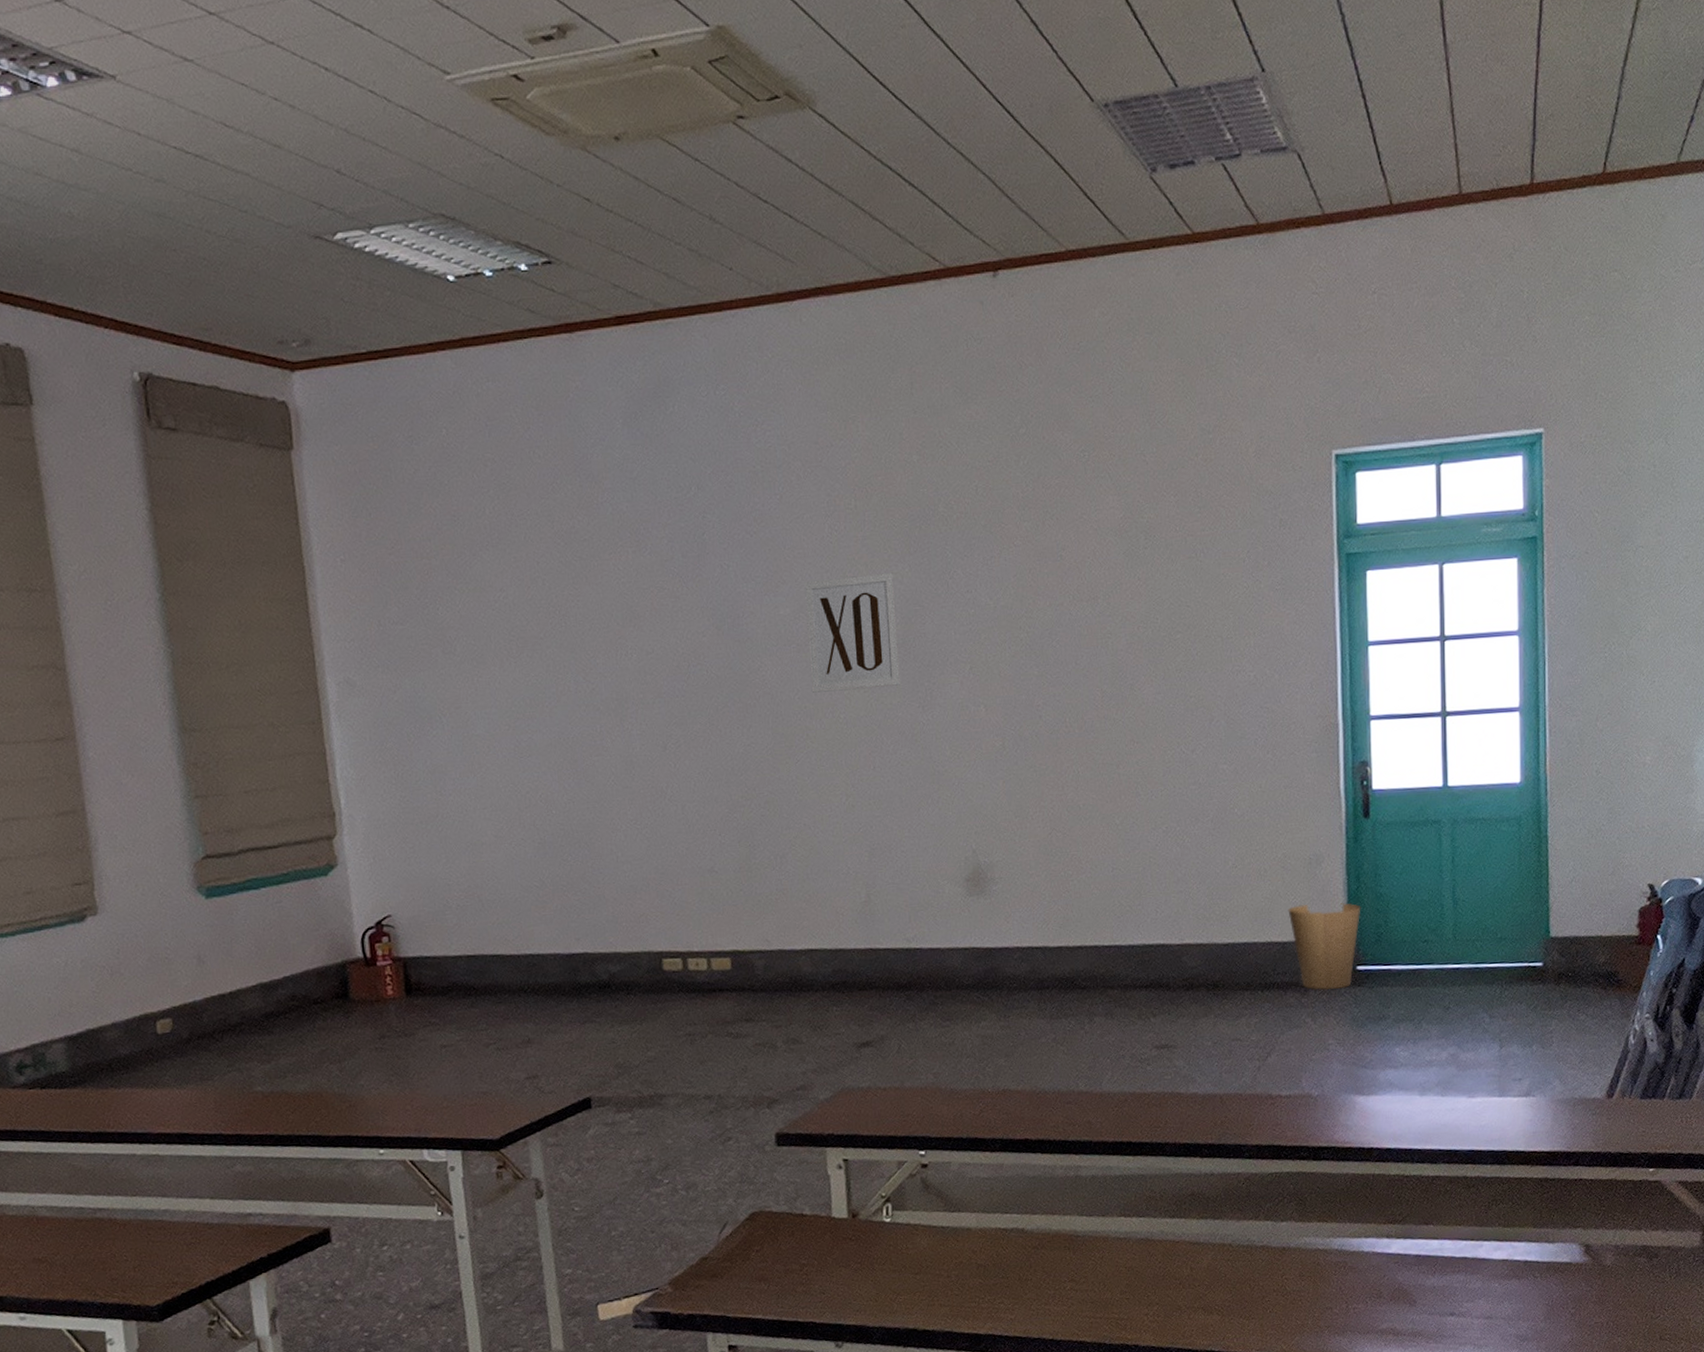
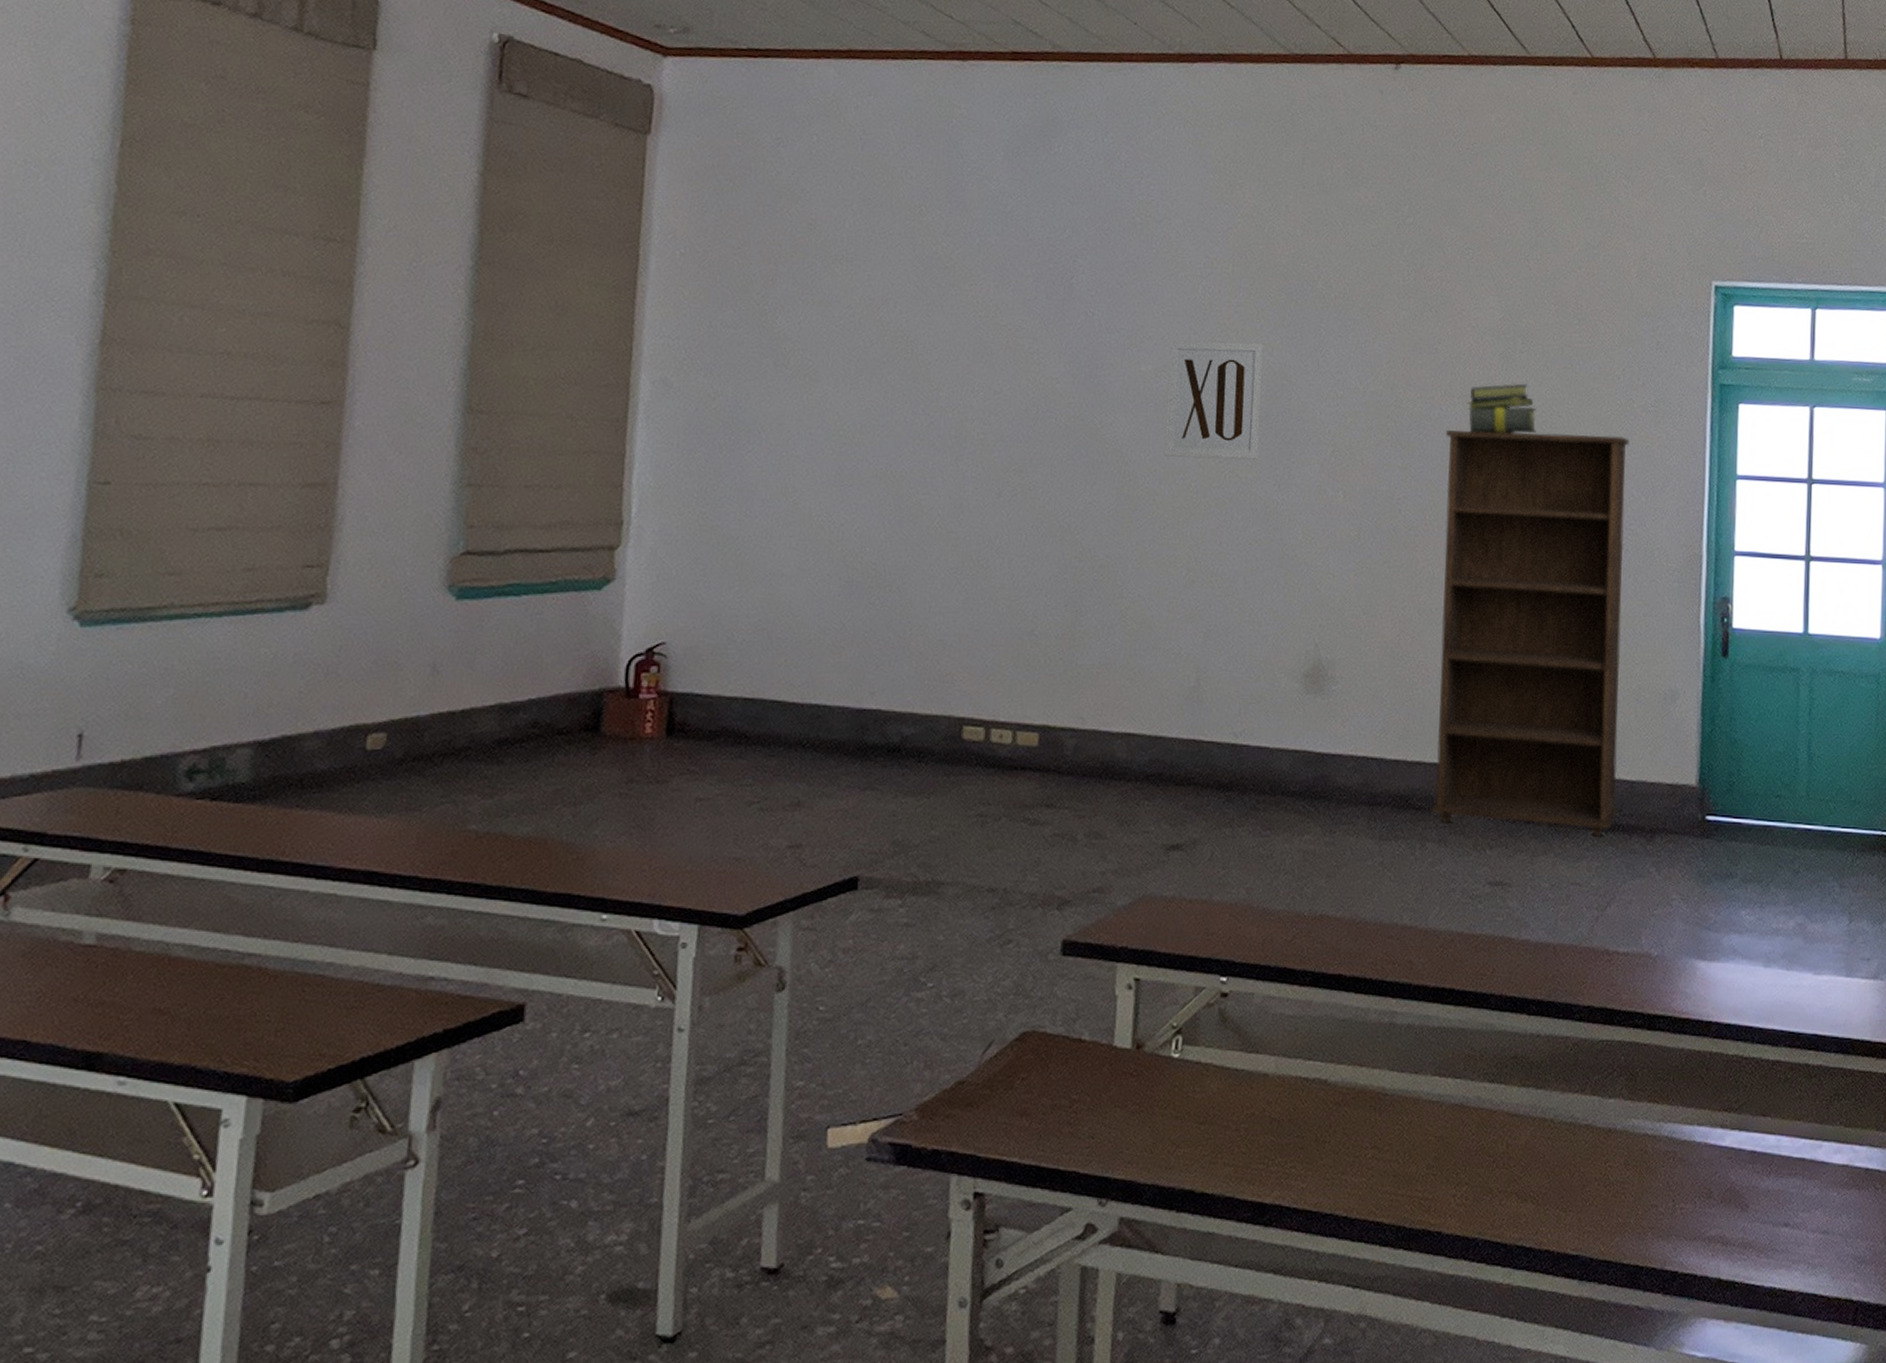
bookcase: none [1077,618,1272,998] -> present [1431,430,1630,837]
stack of books: none [1095,578,1166,632] -> present [1466,383,1537,434]
trash can: present [1288,903,1361,991] -> none [1639,742,1714,839]

